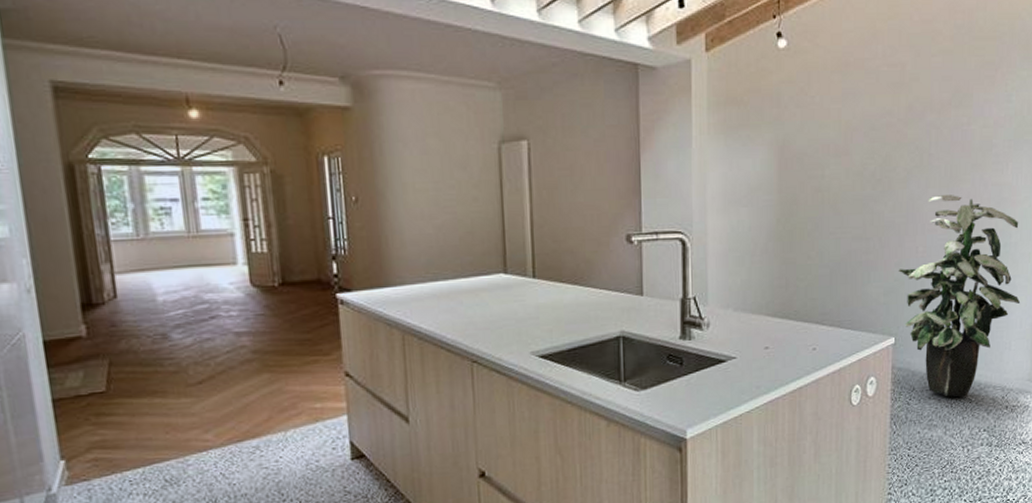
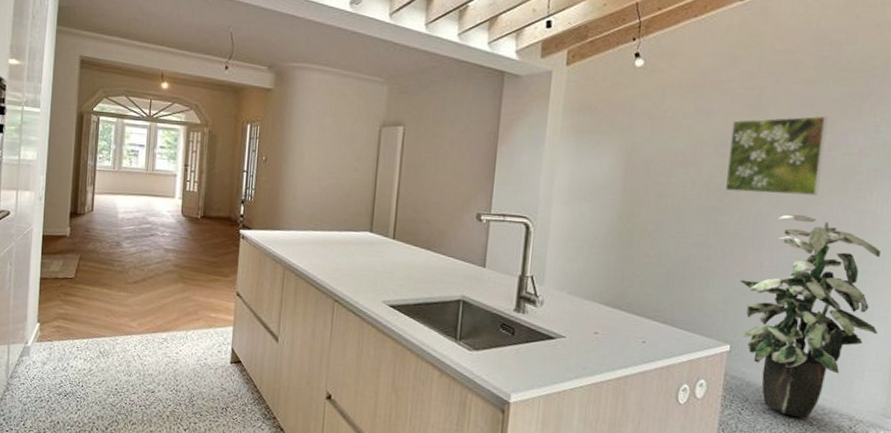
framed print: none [877,89,965,177] -> present [724,116,828,196]

